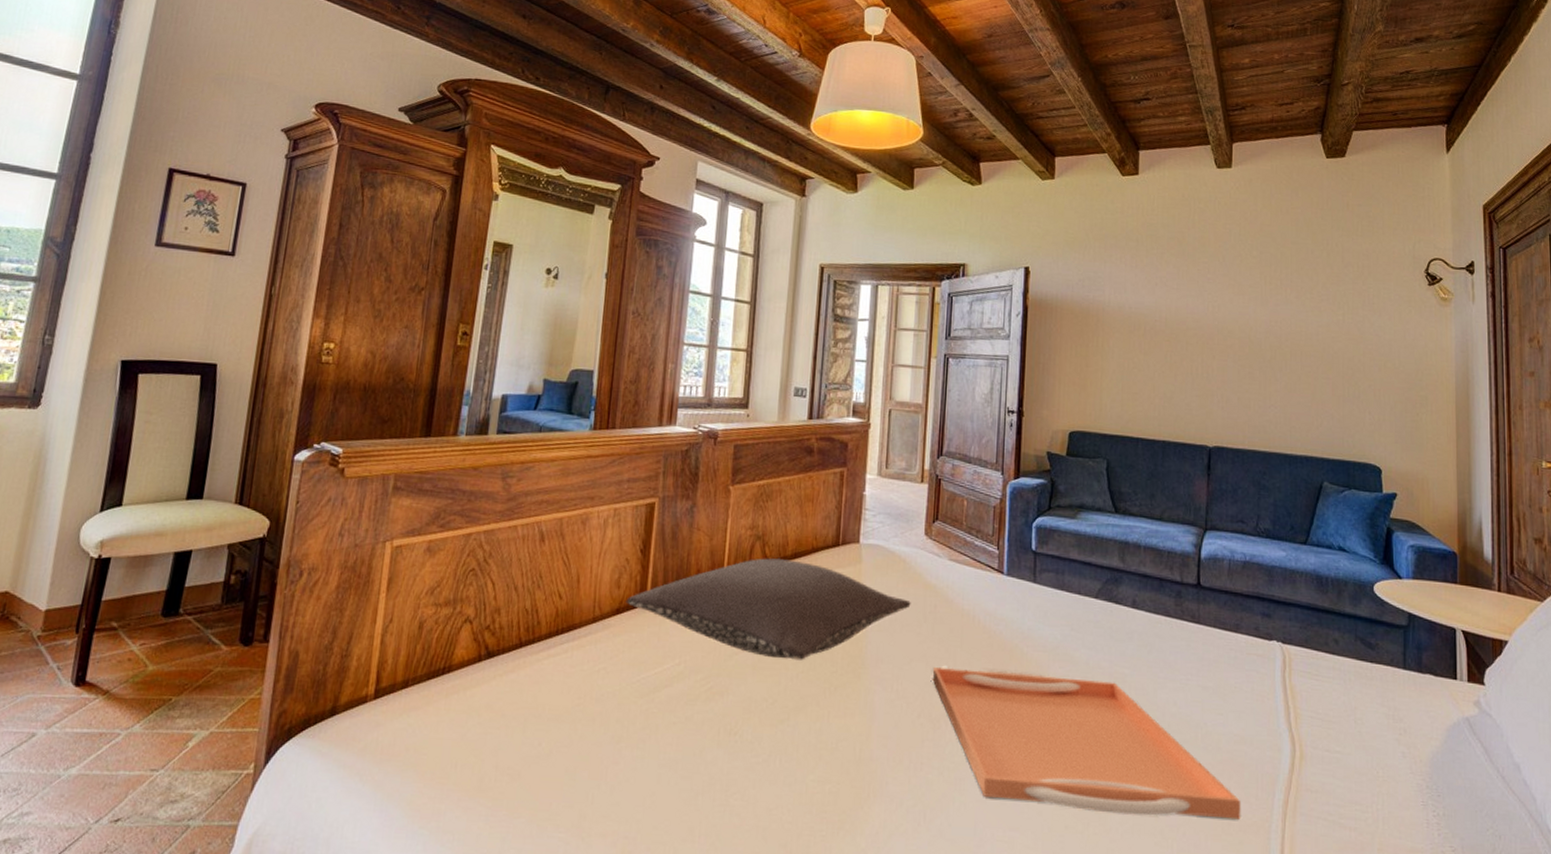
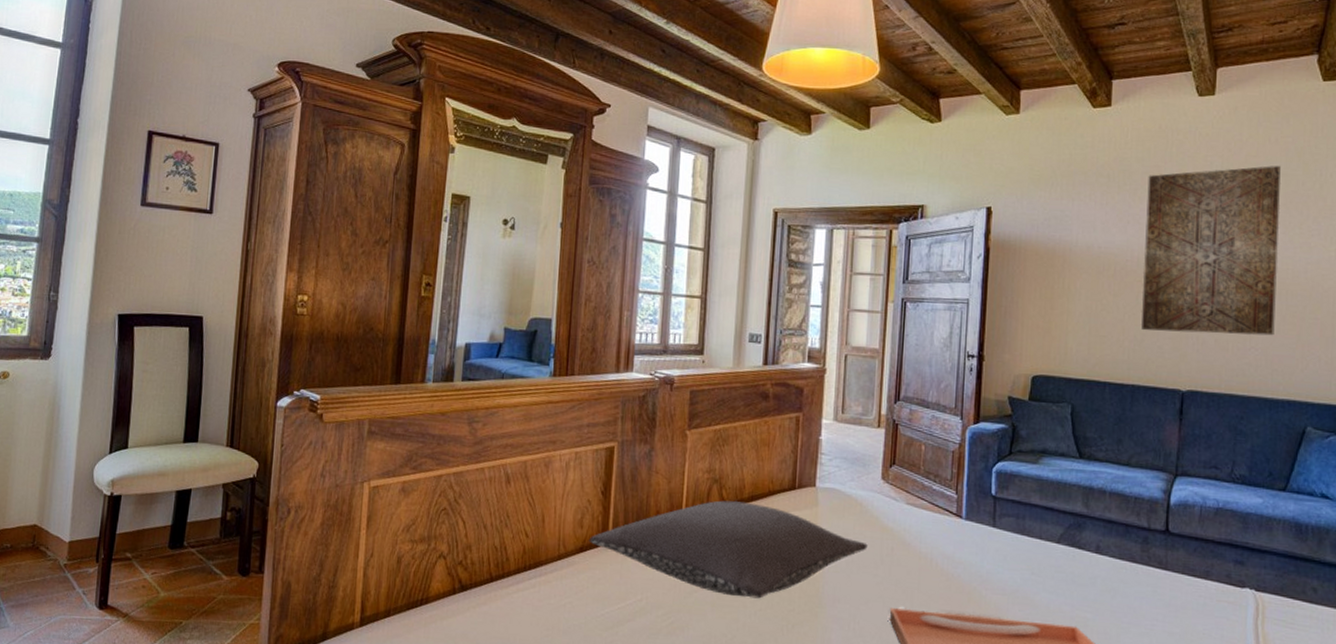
wall art: none [1170,234,1292,394] -> present [1141,166,1281,336]

